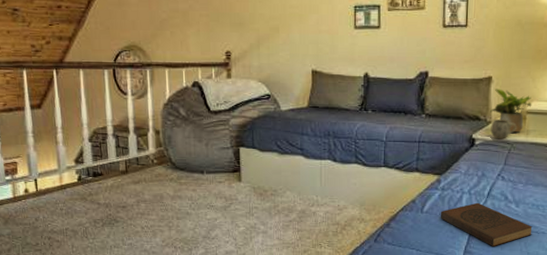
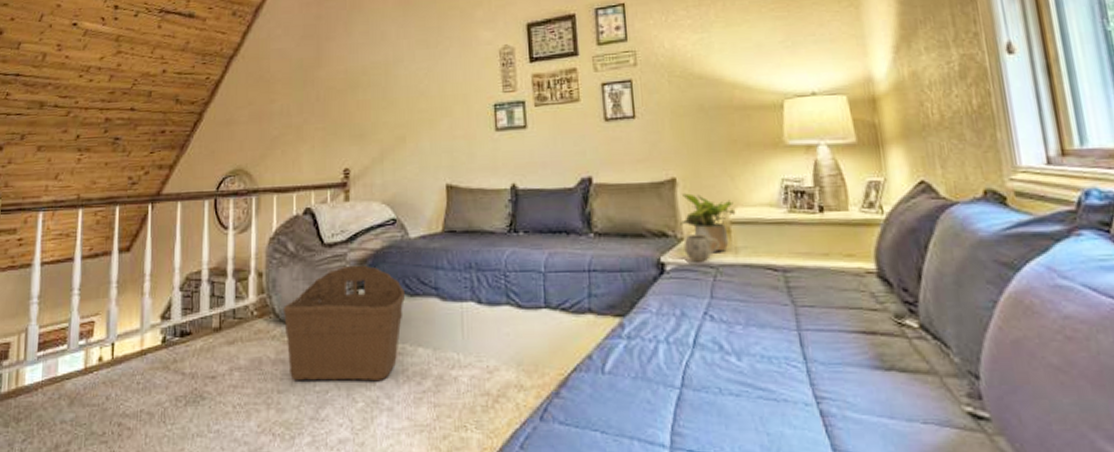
wicker basket: none [178,128,278,214] -> present [283,265,406,382]
book: present [440,202,533,247] -> none [629,355,769,425]

